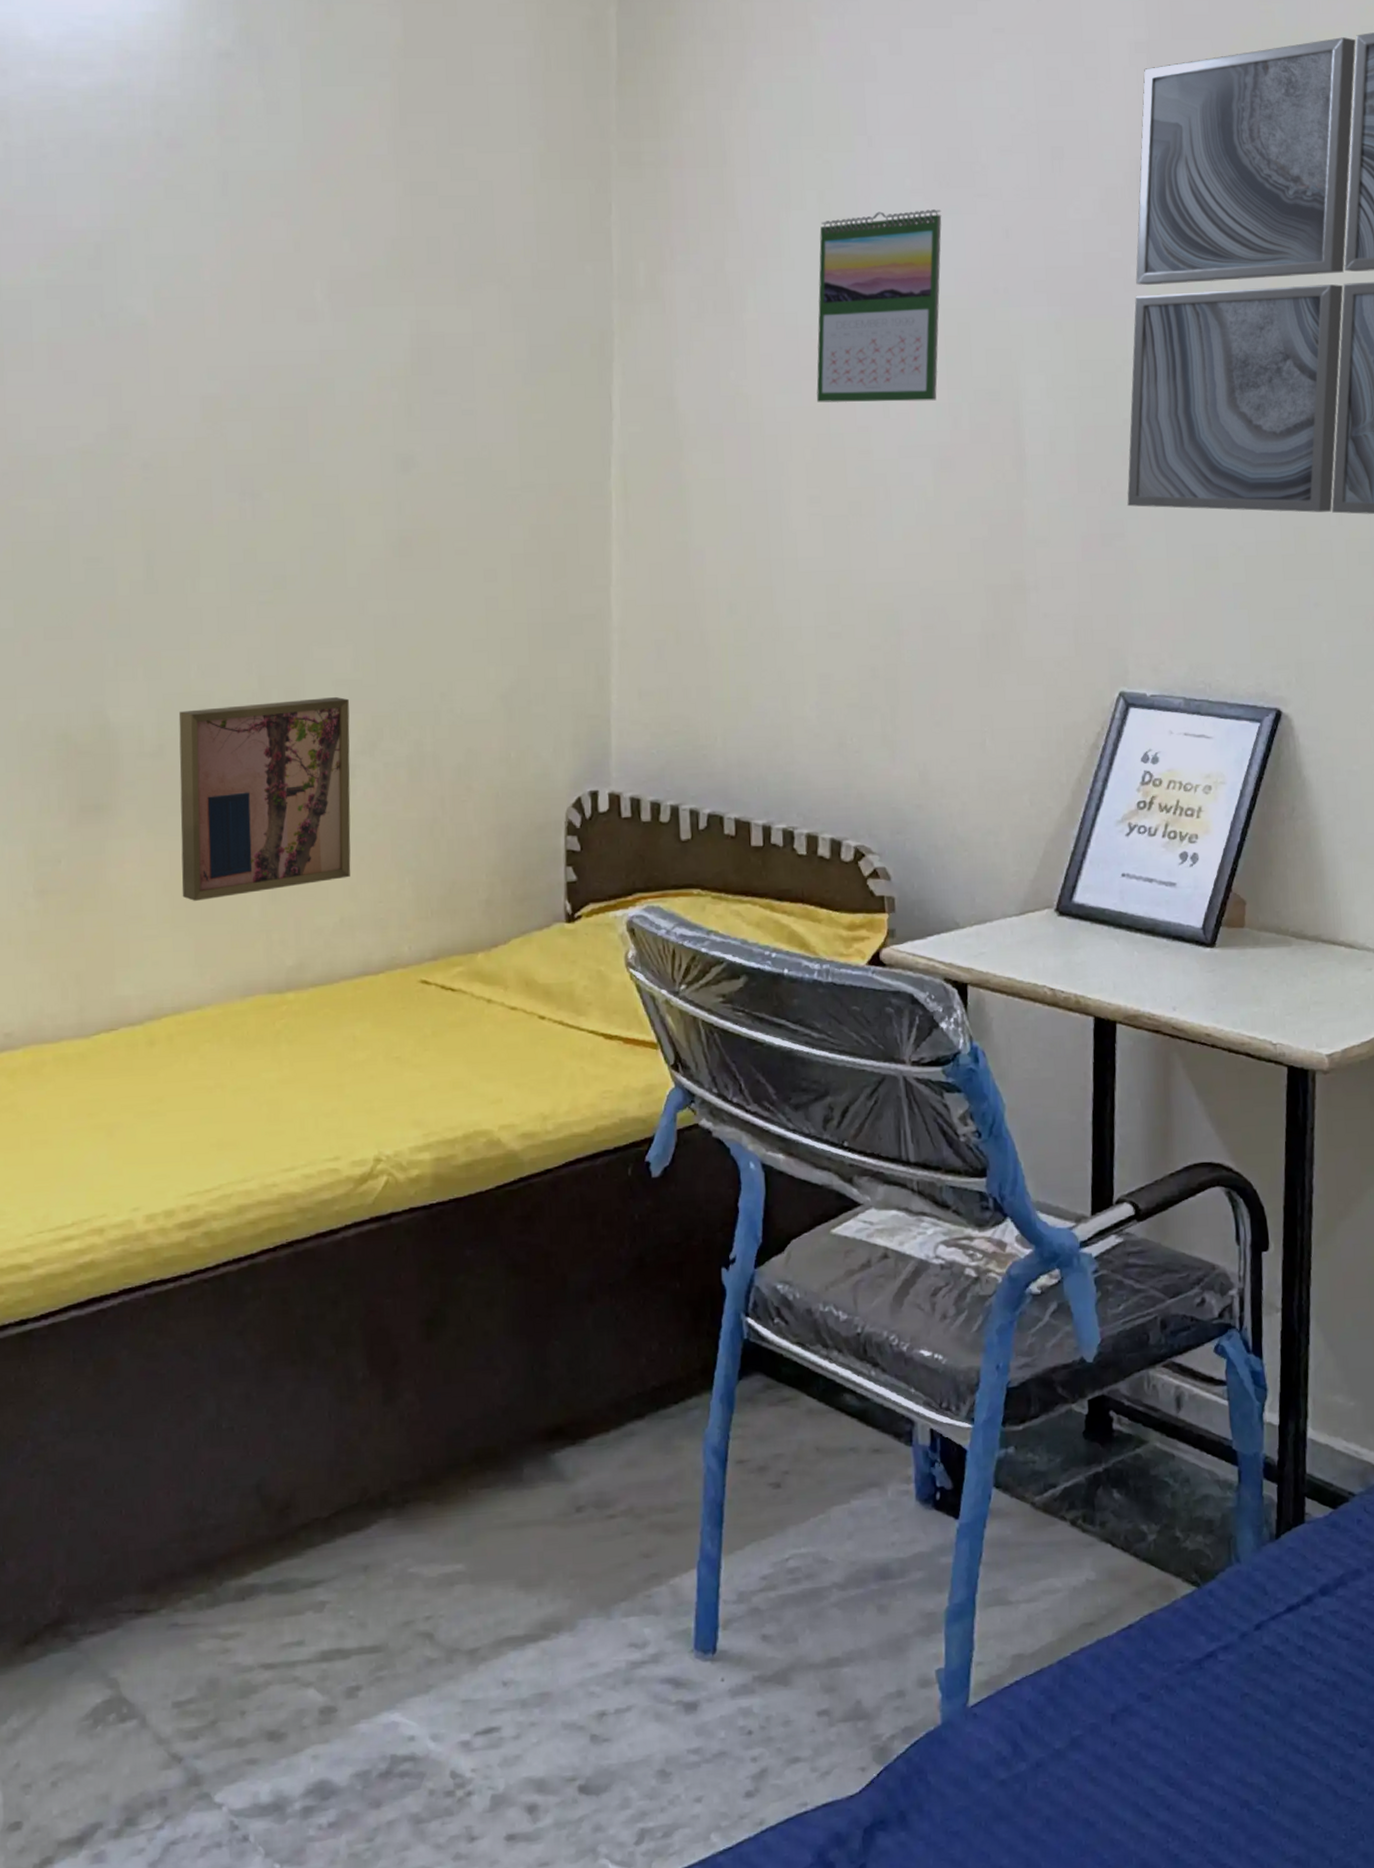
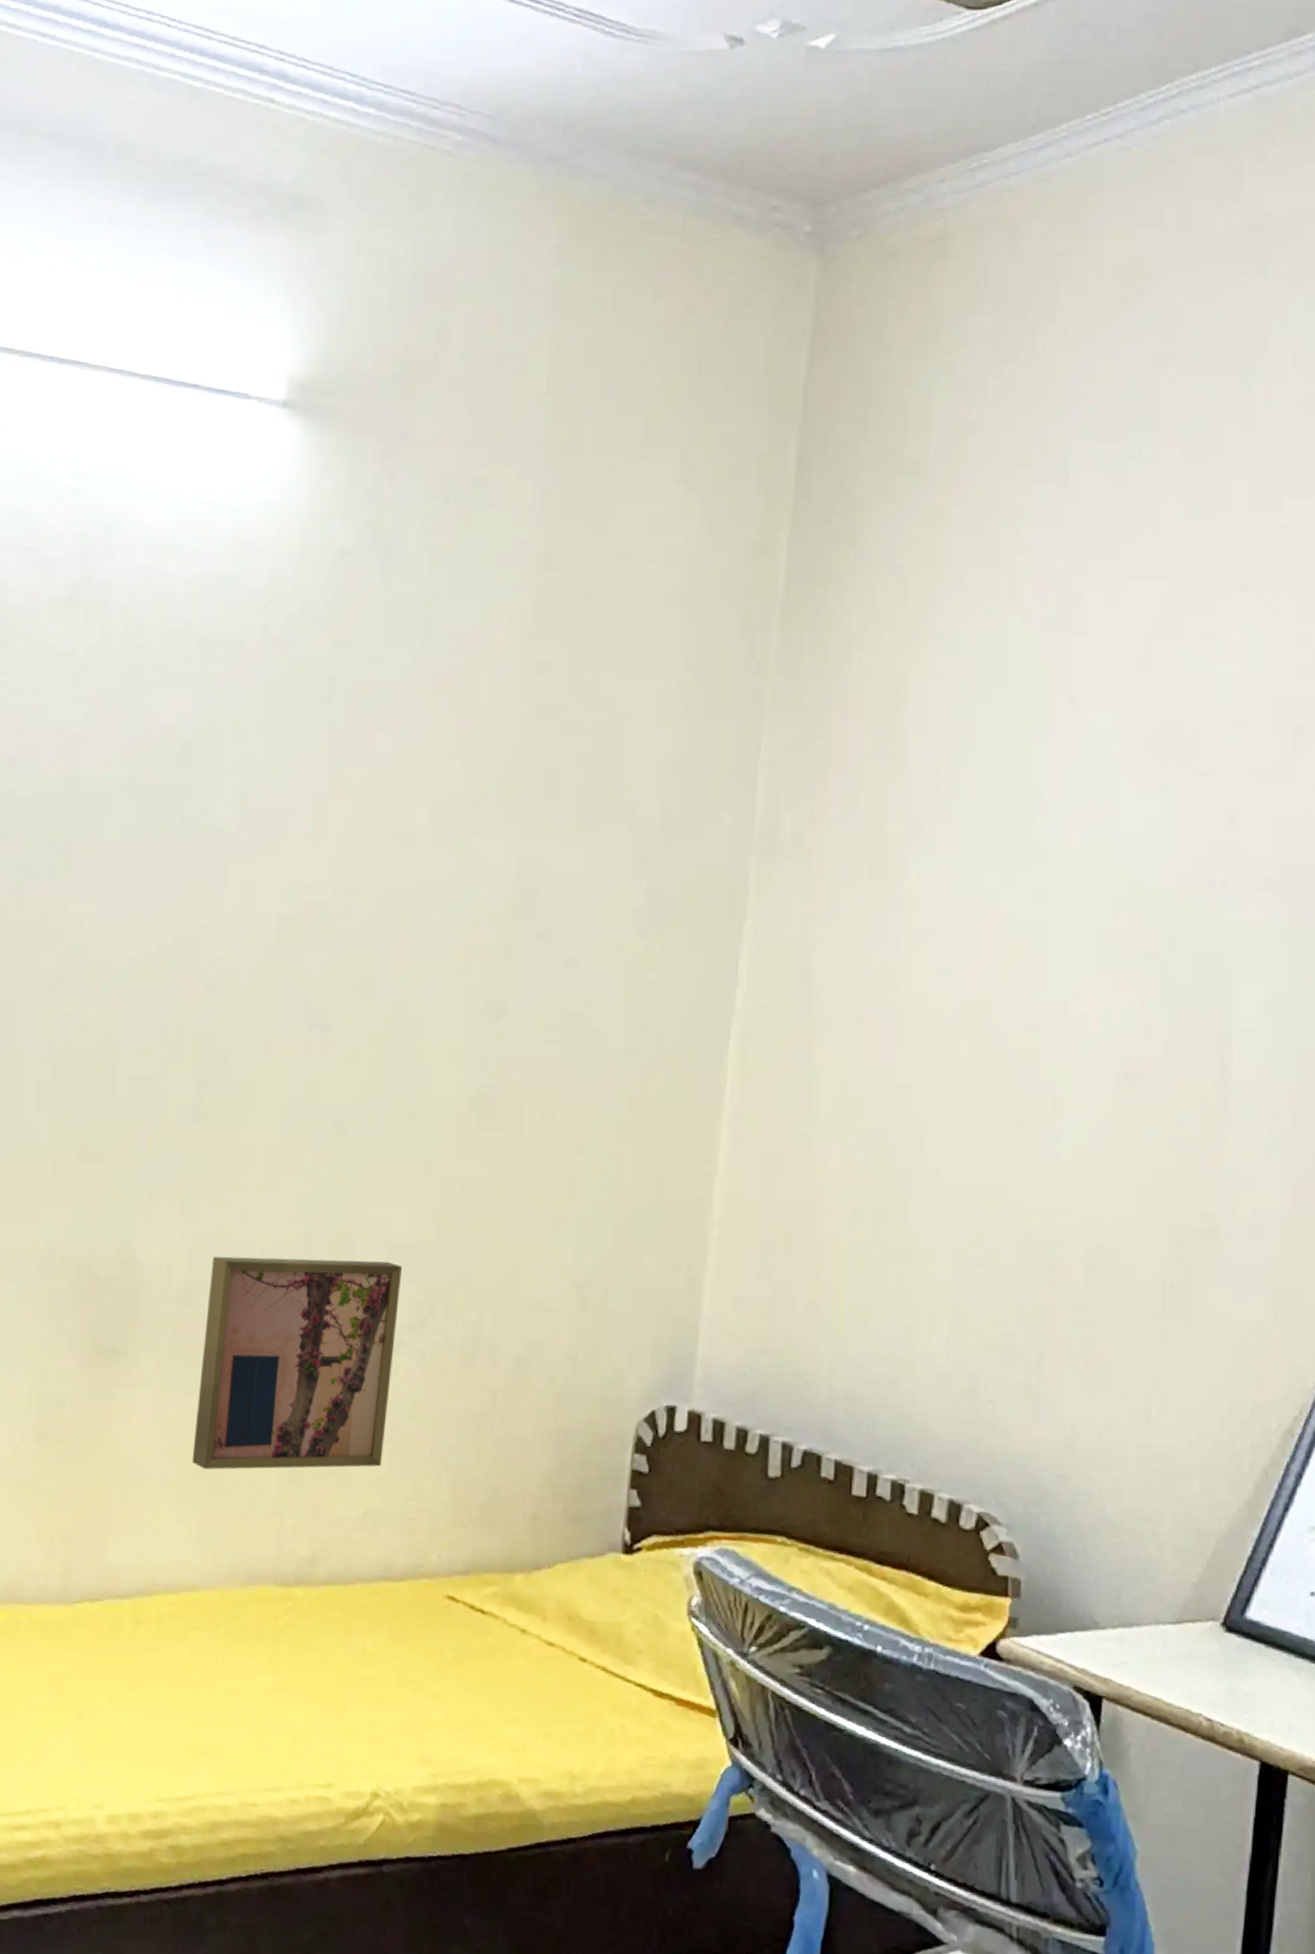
calendar: present [816,209,942,403] -> none [980,781,1153,1004]

